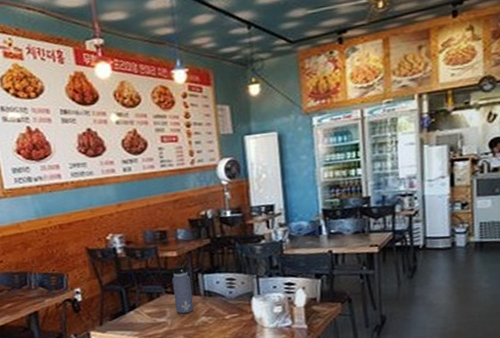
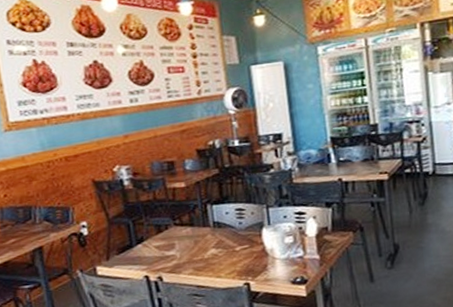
water bottle: present [171,257,194,314] -> none [180,188,204,247]

